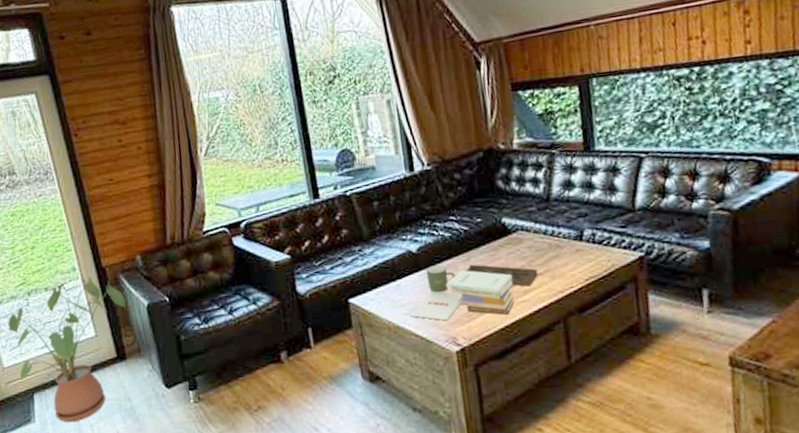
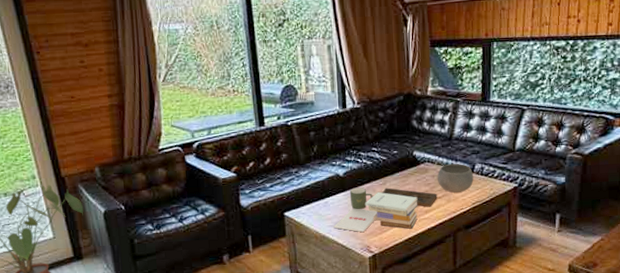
bowl: none [534,230,584,267] -> present [437,163,474,193]

